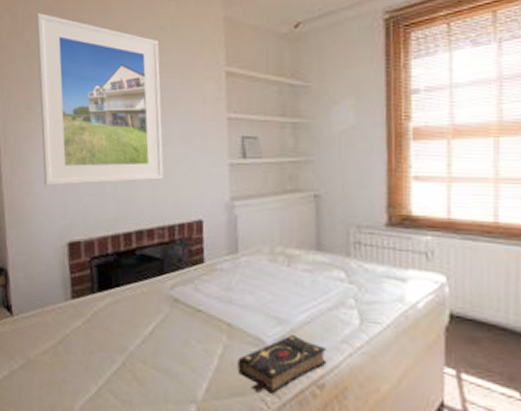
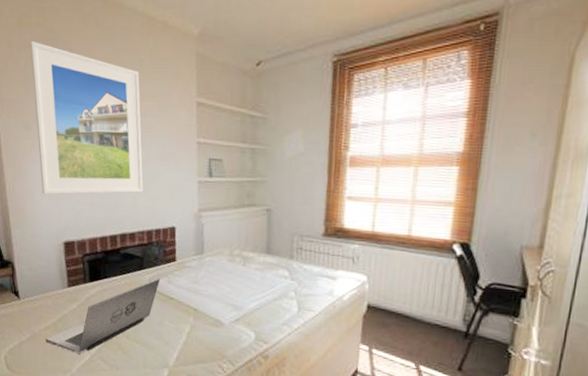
laptop: none [42,284,186,387] -> present [45,278,161,355]
book: present [237,334,327,394] -> none [201,317,271,362]

